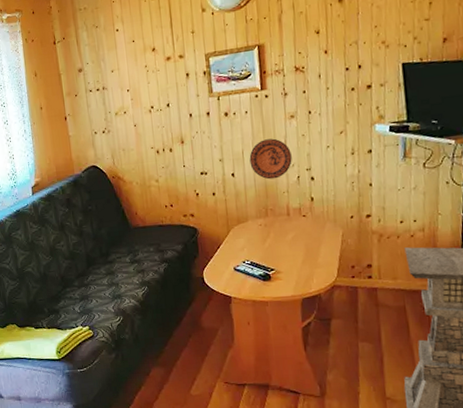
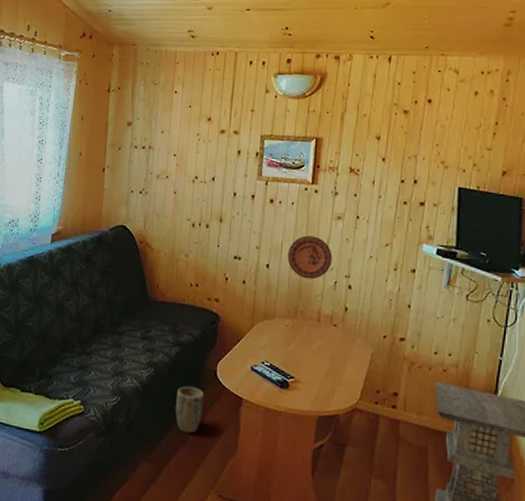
plant pot: none [172,295,198,336] -> present [175,386,204,434]

